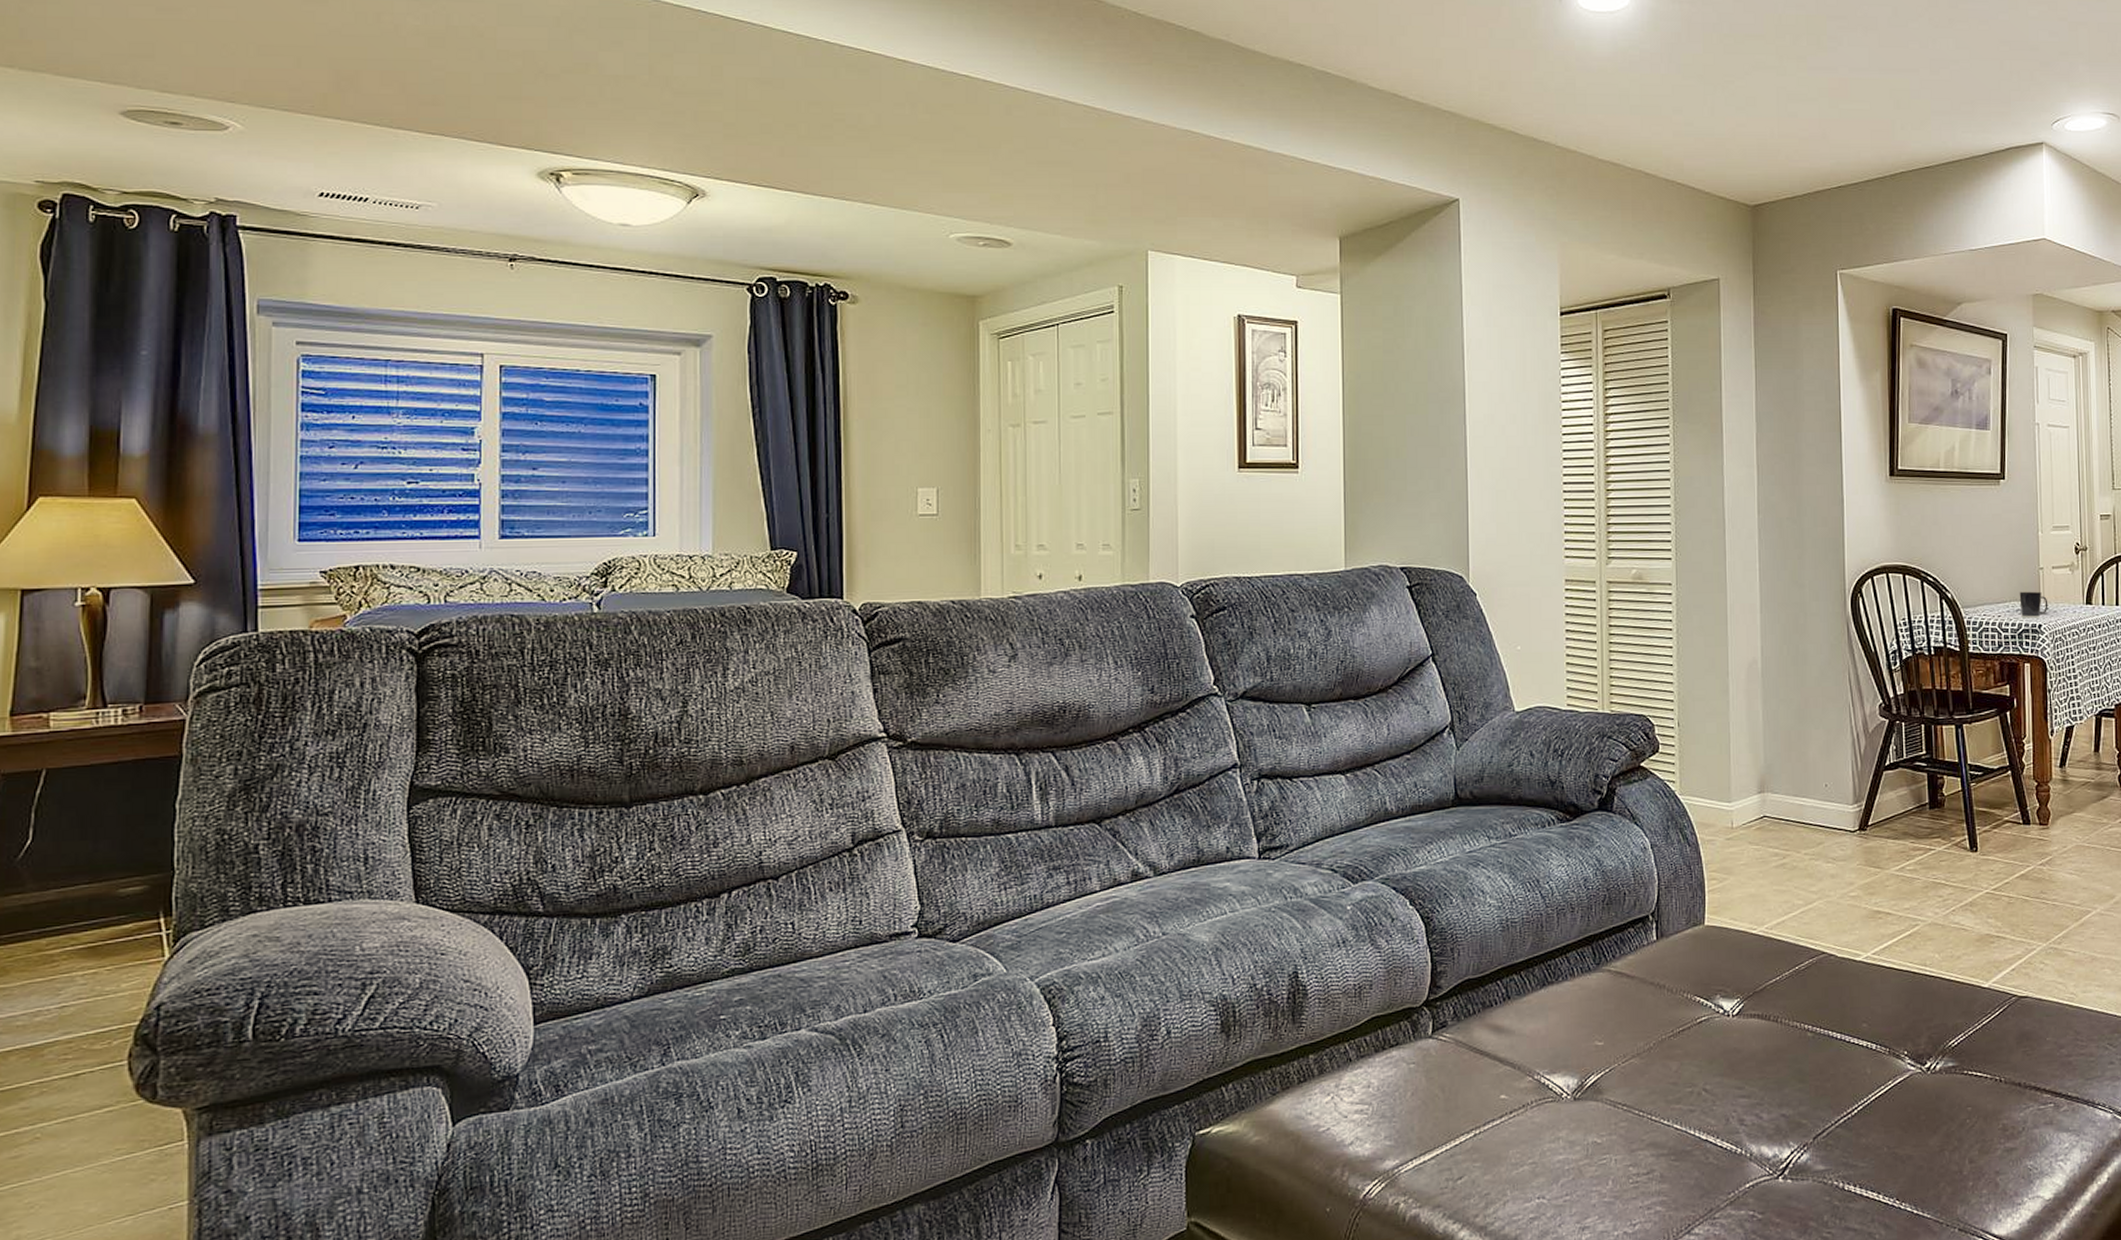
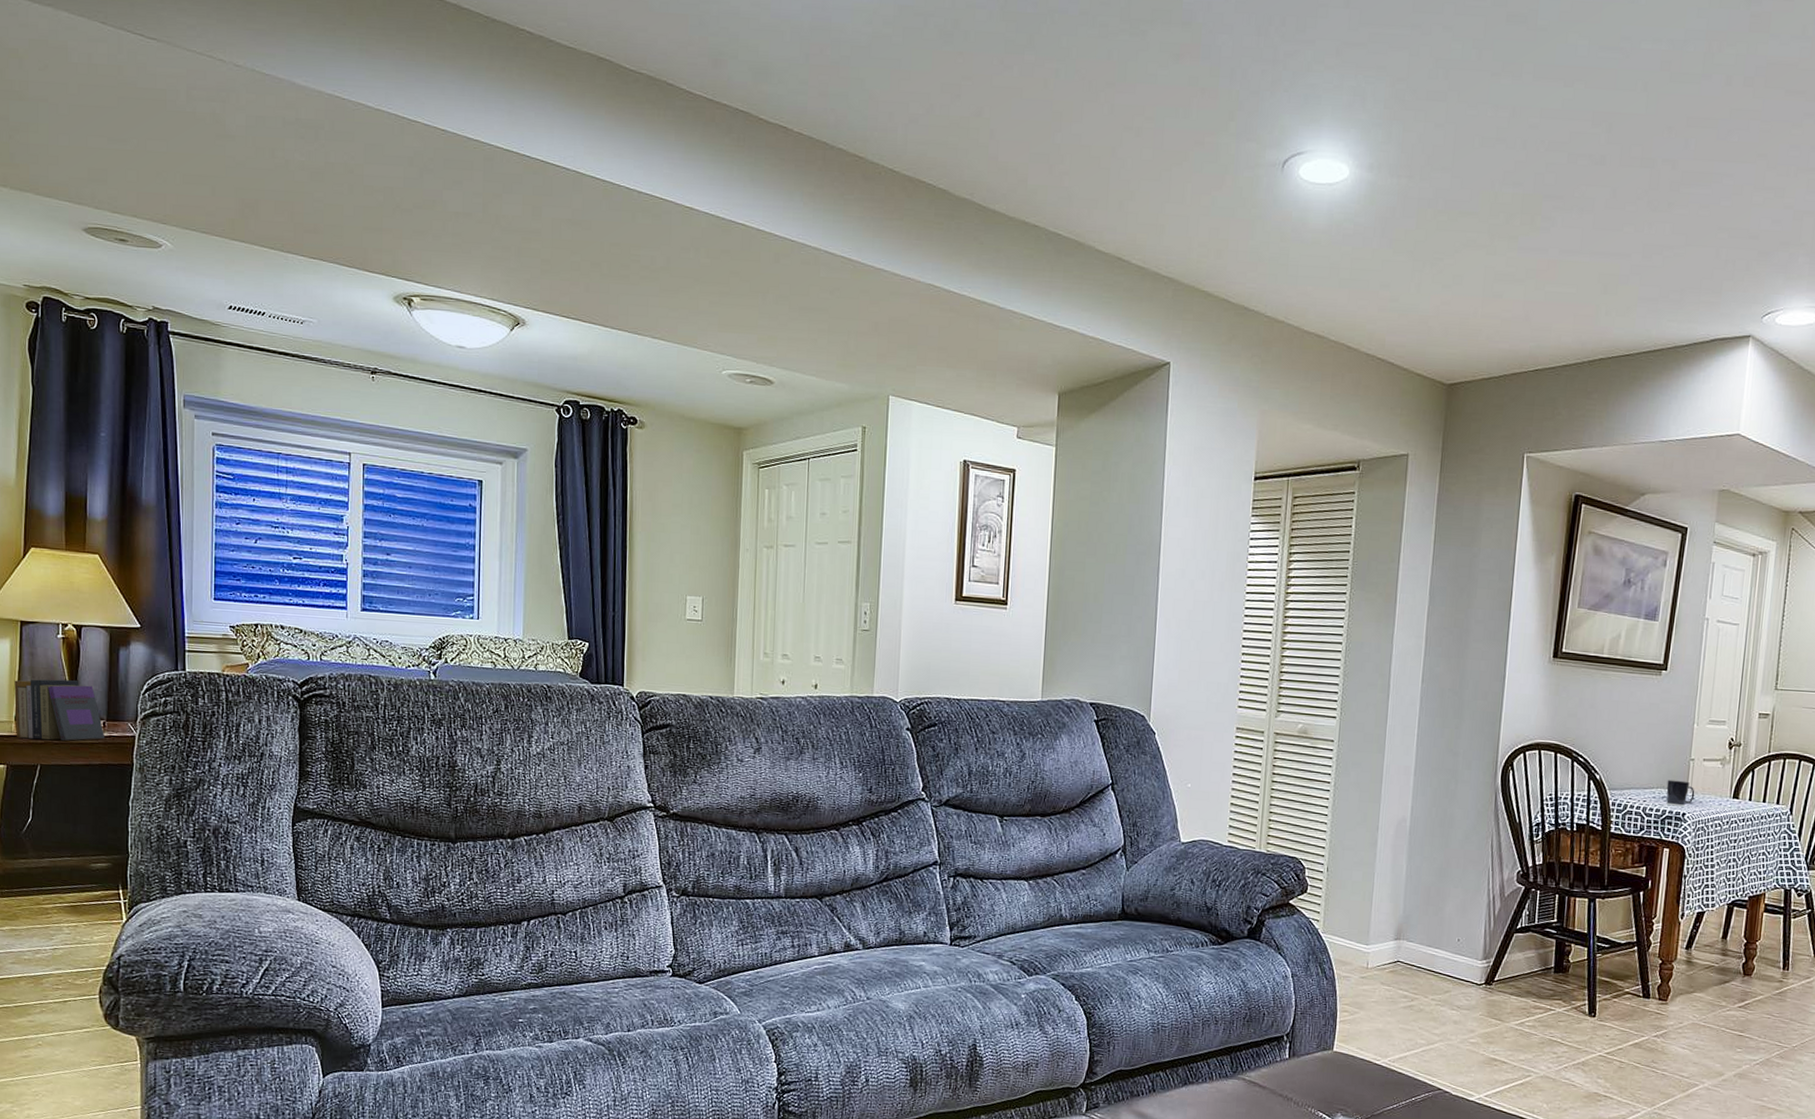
books: none [10,656,142,738] -> present [14,679,105,742]

